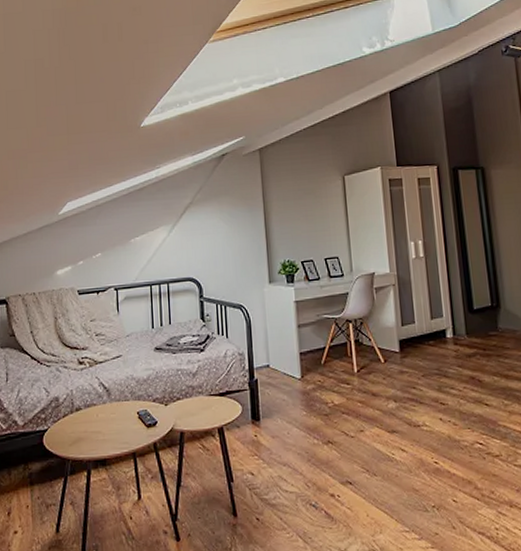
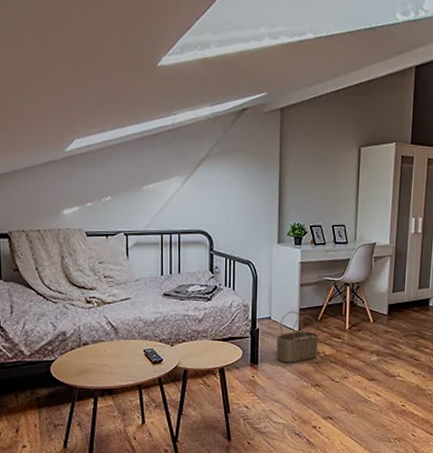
wicker basket: none [277,356,325,418] -> present [276,311,319,363]

